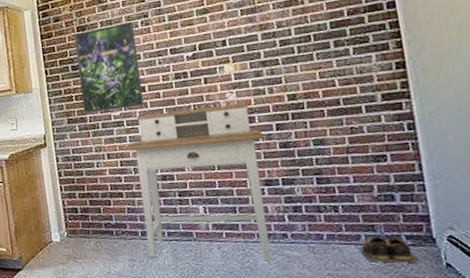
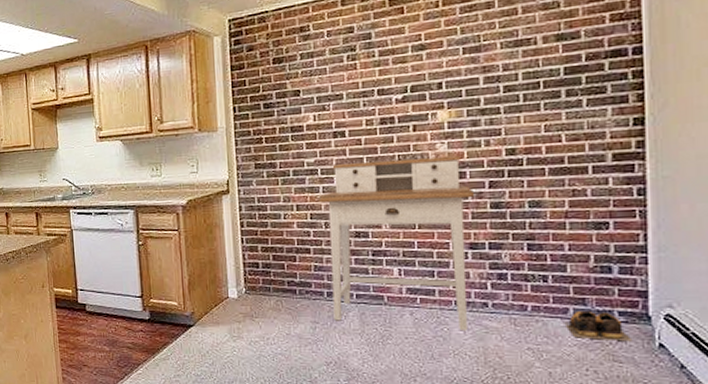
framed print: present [74,21,144,113] -> none [269,54,342,158]

